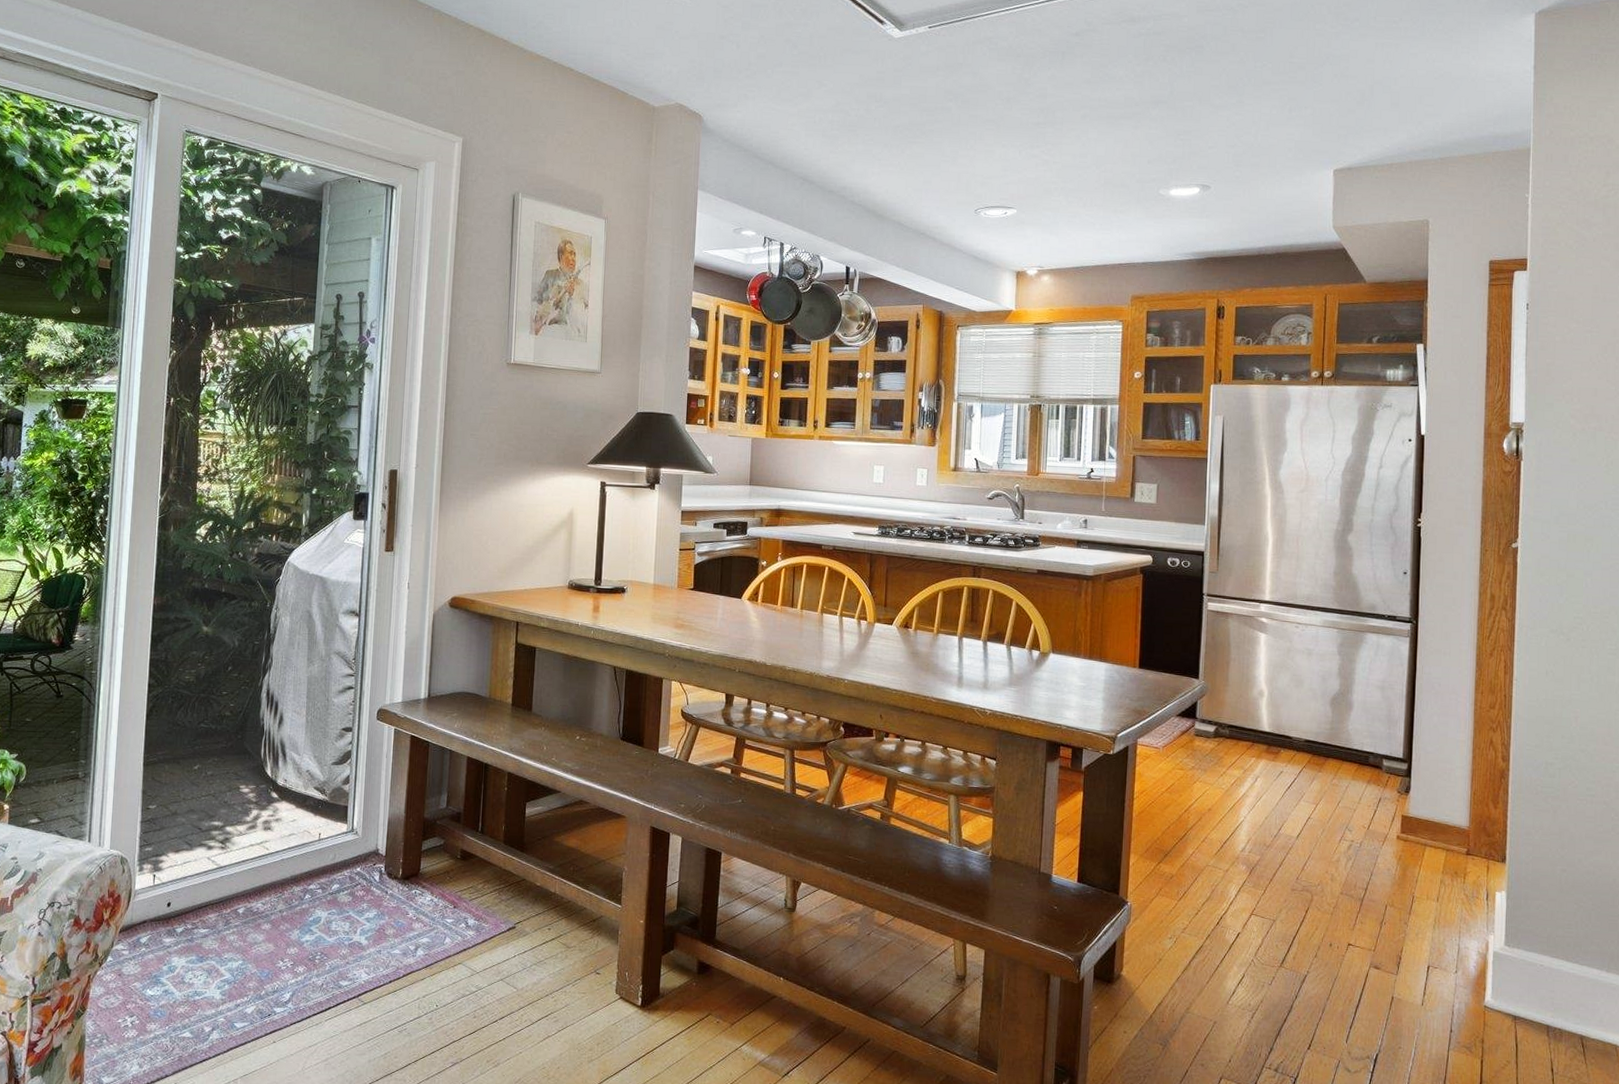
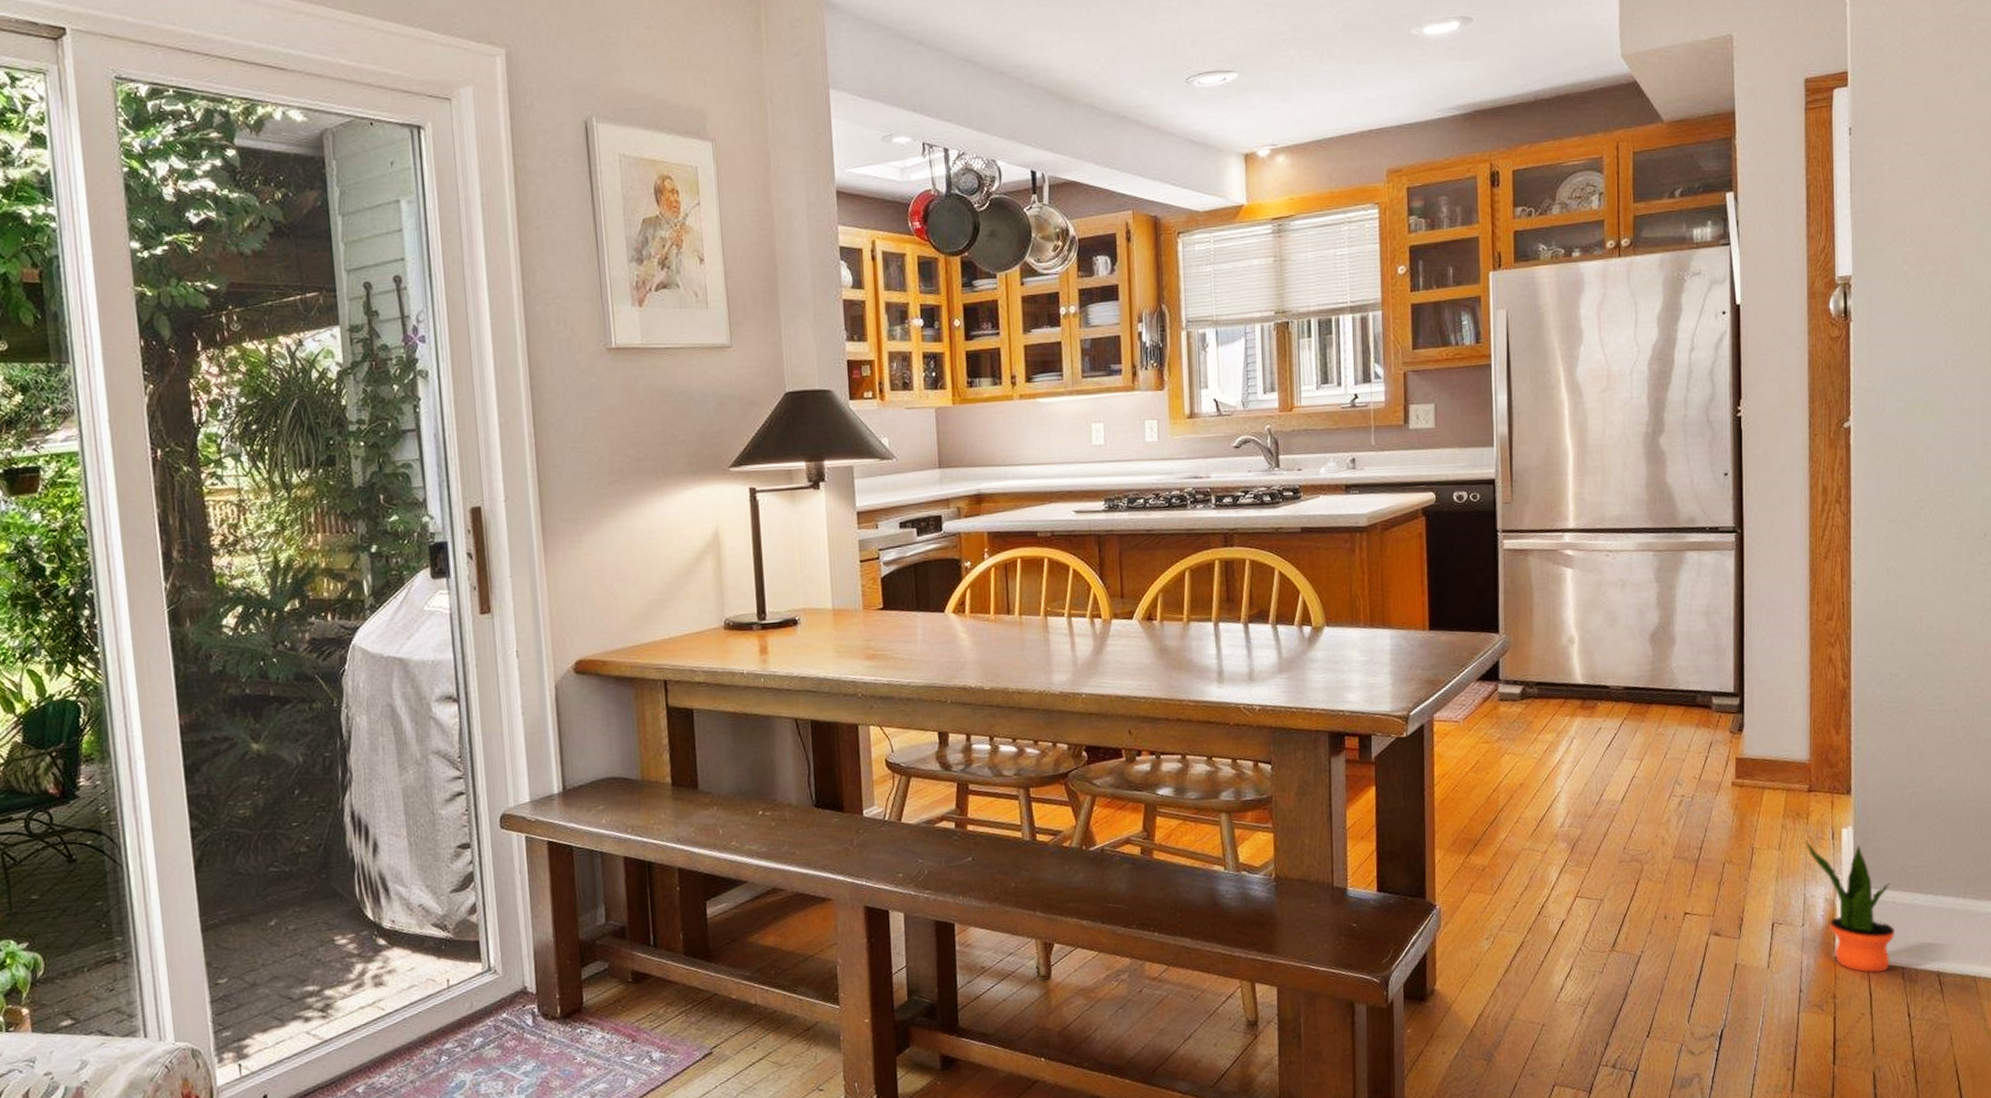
potted plant: none [1461,896,1542,1027] -> present [1805,839,1895,973]

